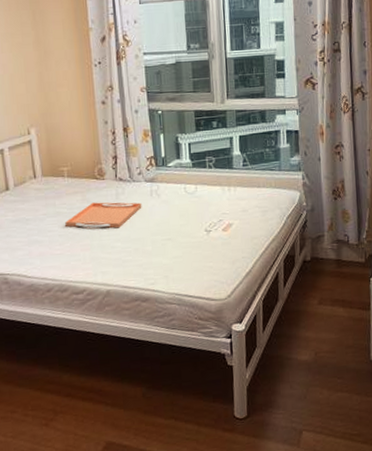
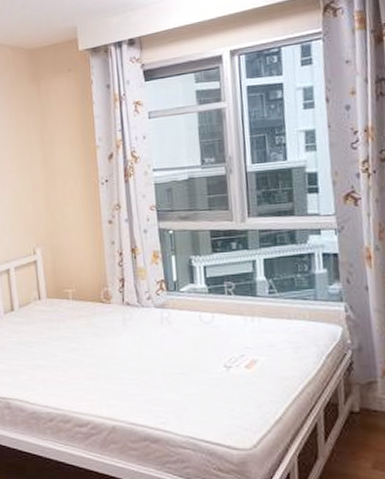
serving tray: present [65,202,142,228] -> none [69,327,151,357]

